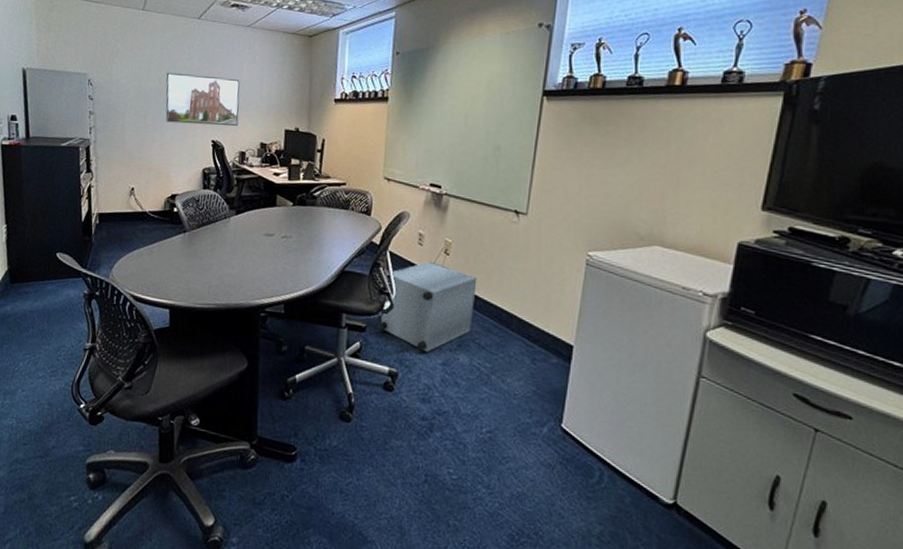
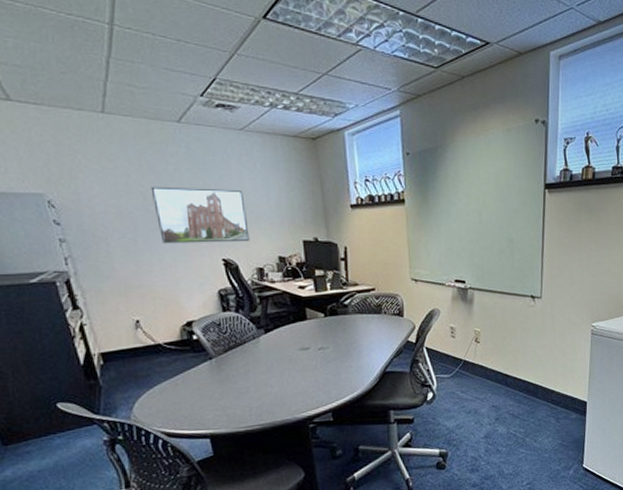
safe: present [377,261,477,352] -> none [422,350,506,430]

